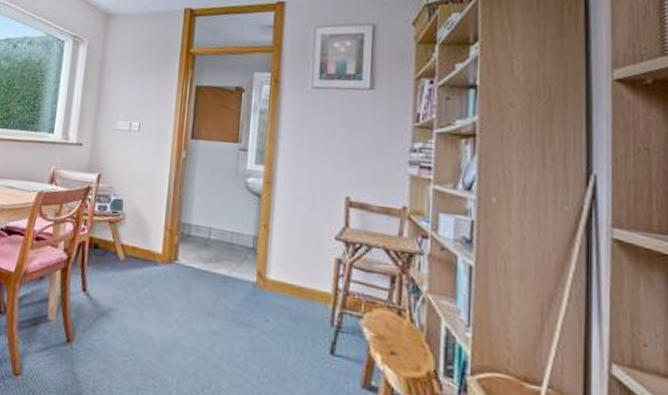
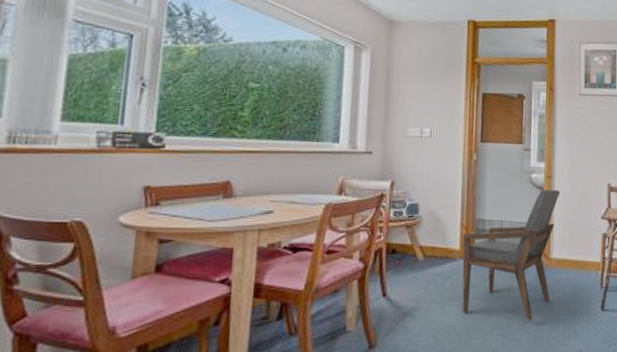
armchair: none [161,197,283,348] -> present [462,190,561,321]

